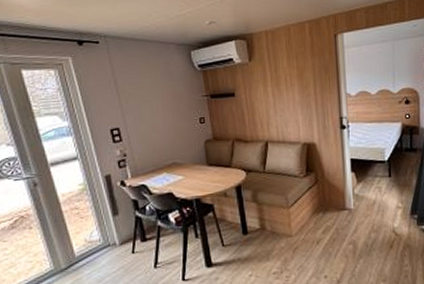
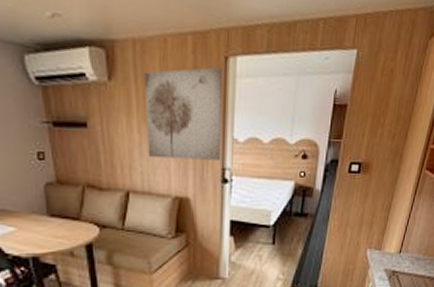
wall art: none [275,43,338,114] -> present [144,67,222,161]

